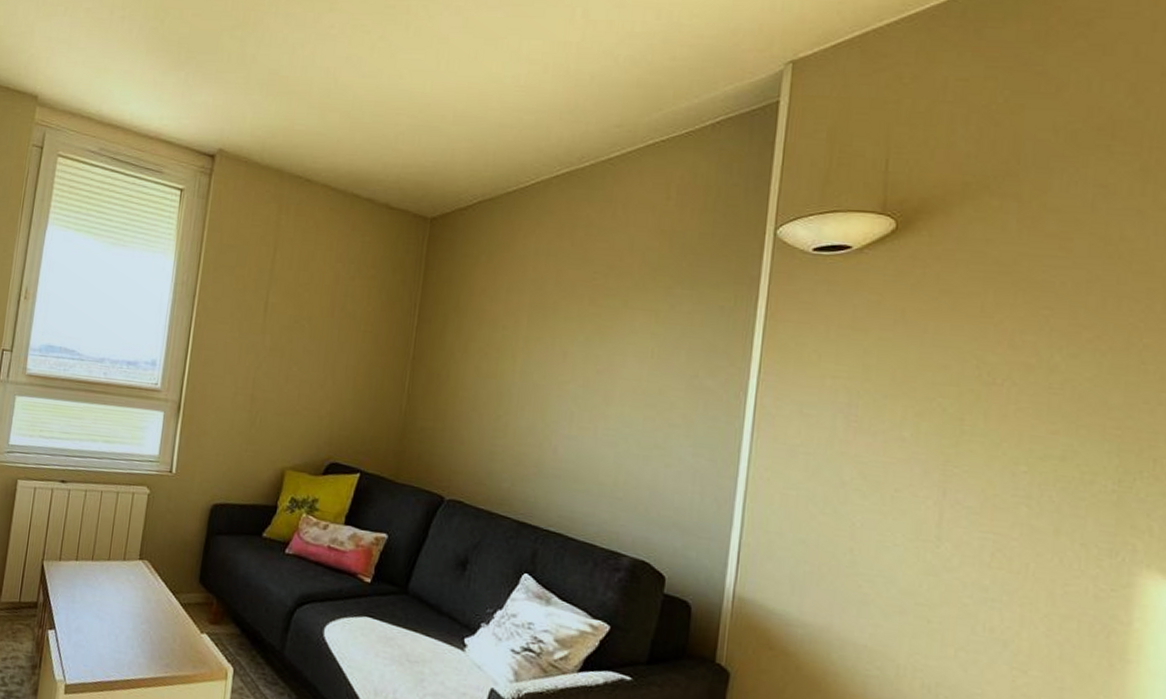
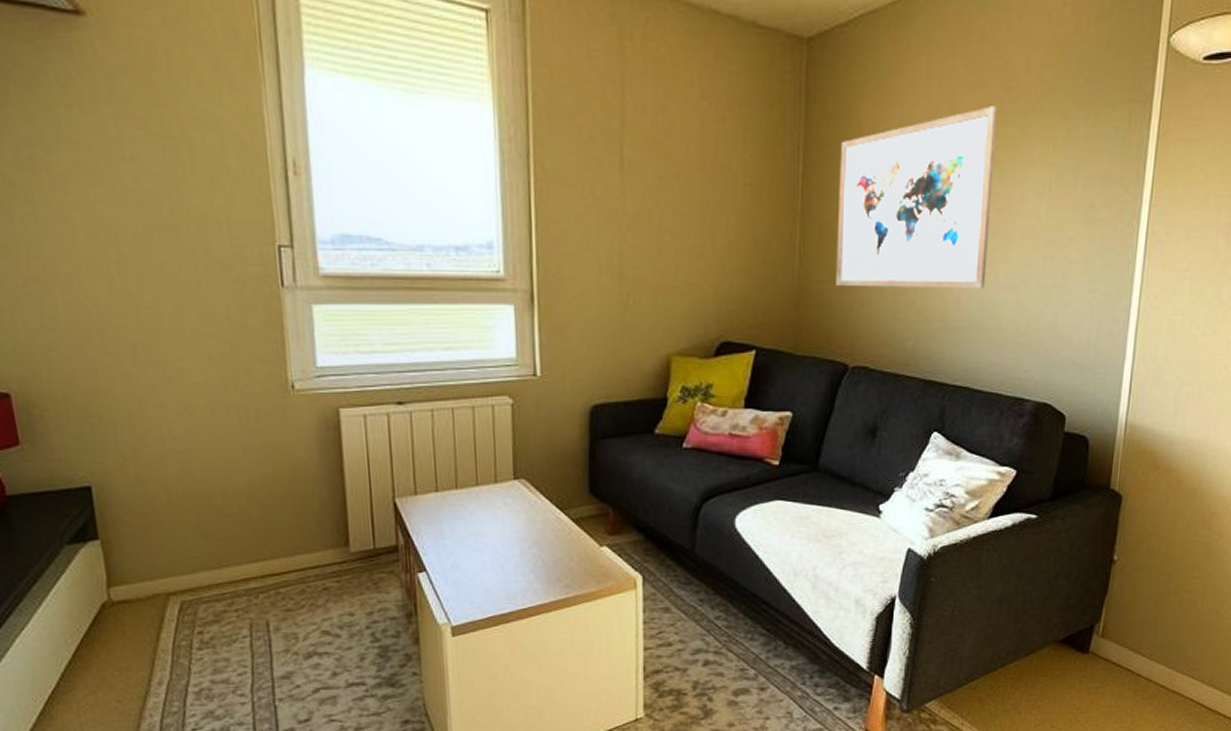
wall art: none [438,280,602,441] -> present [836,106,998,288]

